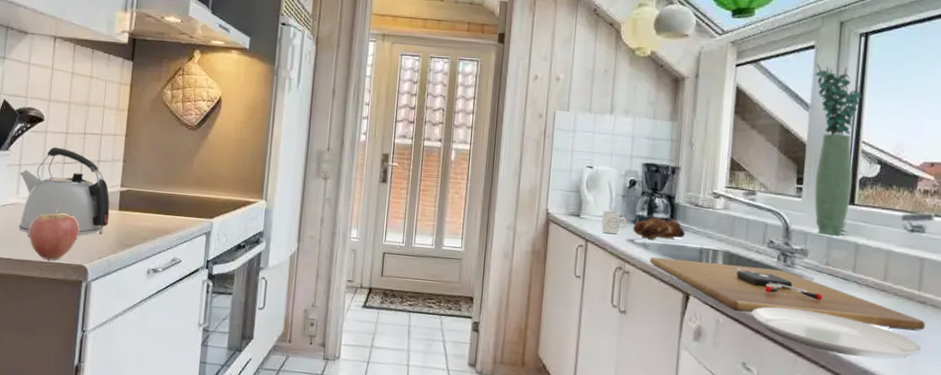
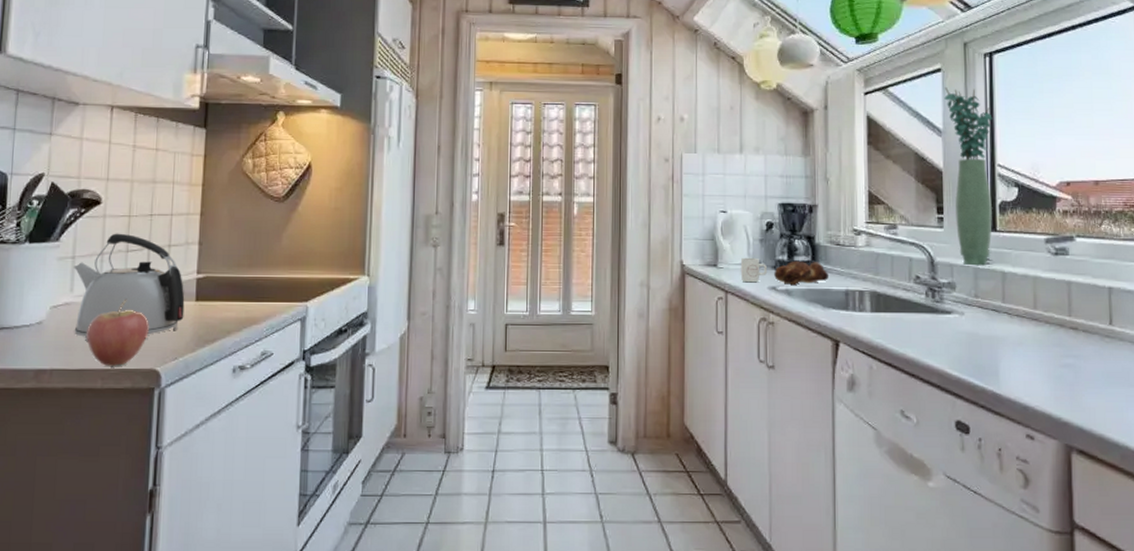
cutting board: present [650,257,925,330] -> none [795,304,1080,358]
plate: present [751,307,922,360] -> none [904,347,1079,394]

